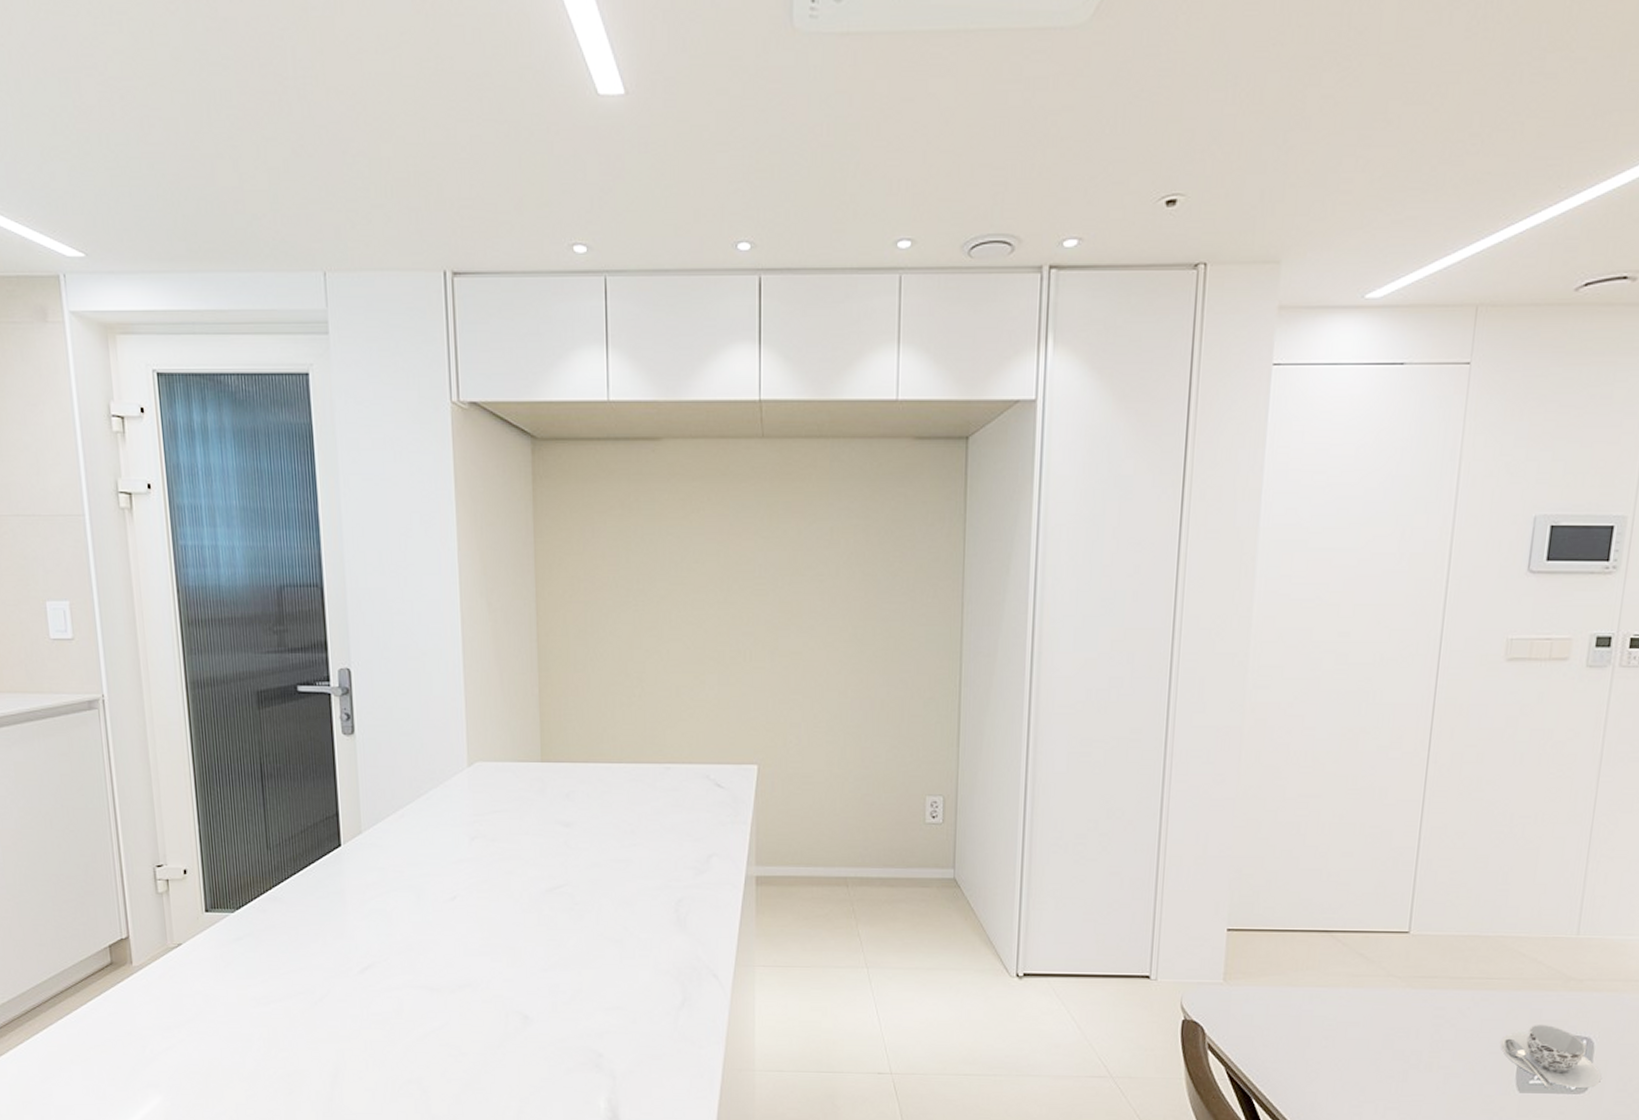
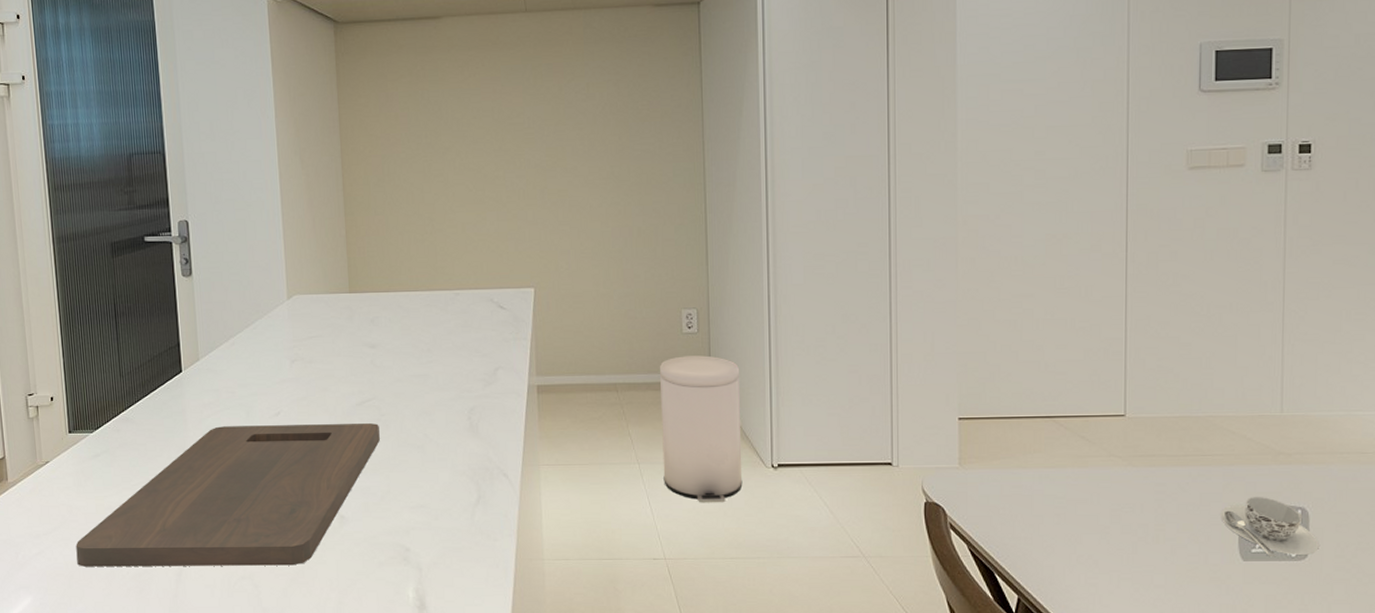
cutting board: none [213,910,572,1069] -> present [76,423,380,567]
pedal bin: none [894,849,988,1014] -> present [659,355,743,503]

